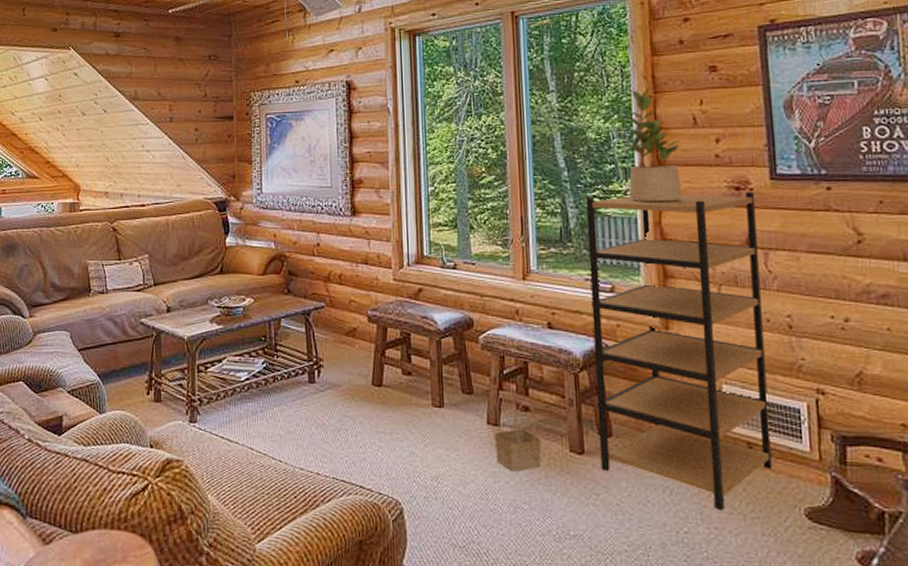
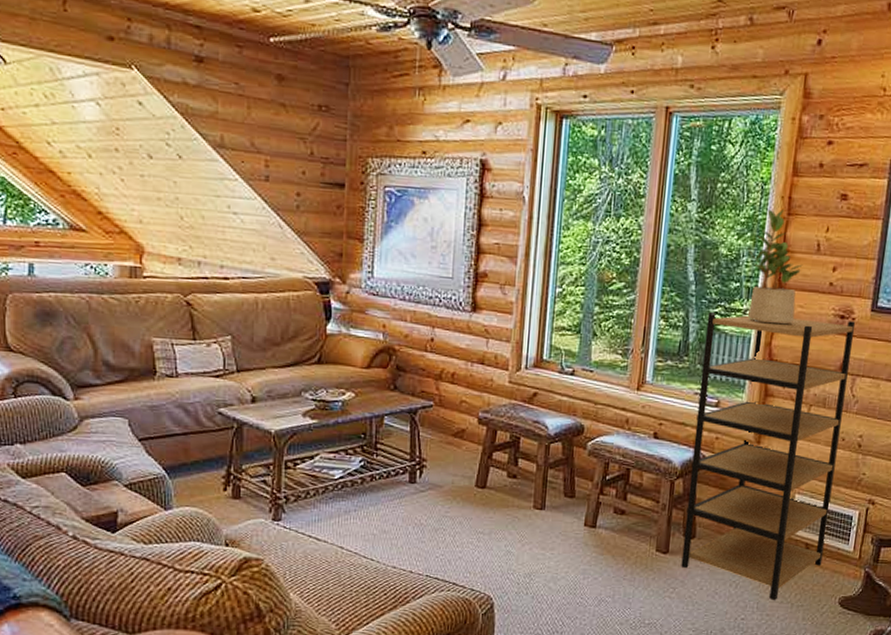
basket: present [493,389,542,472] -> none [588,494,632,570]

